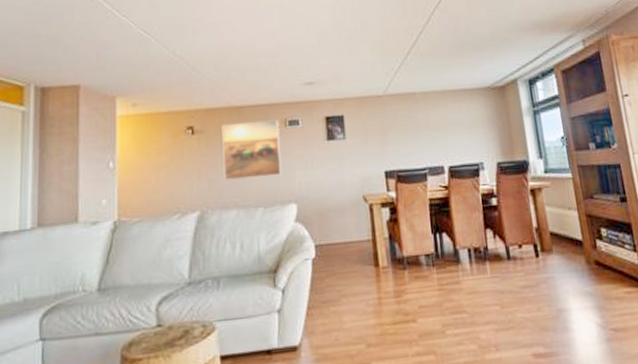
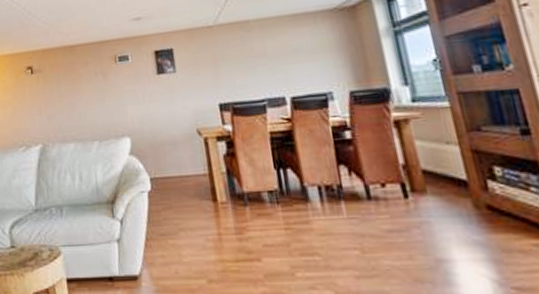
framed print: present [222,120,282,181] -> none [57,57,114,116]

